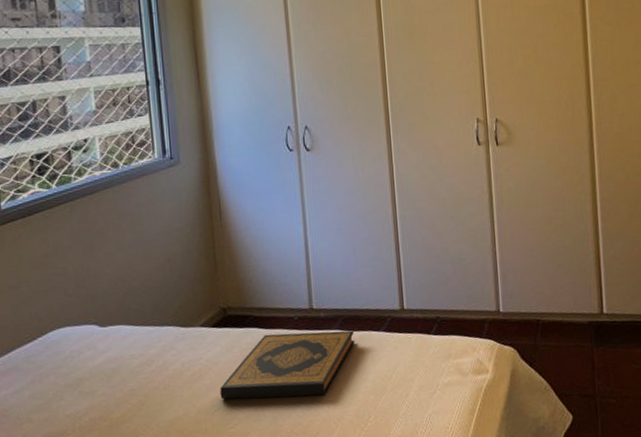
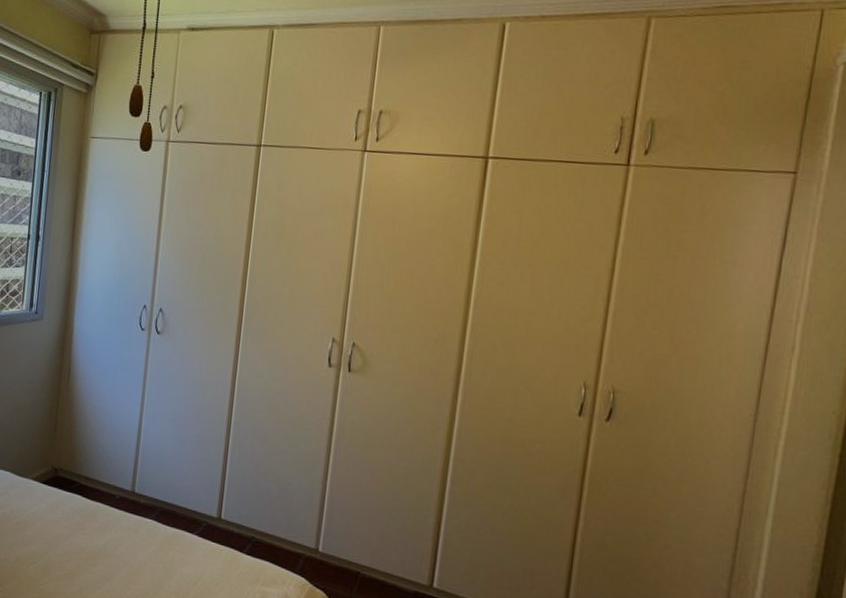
hardback book: present [220,330,355,400] -> none [38,504,169,581]

